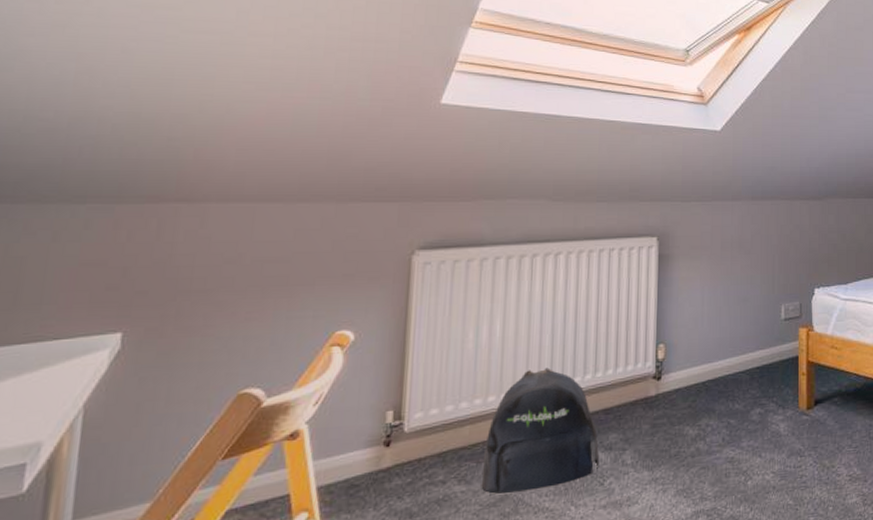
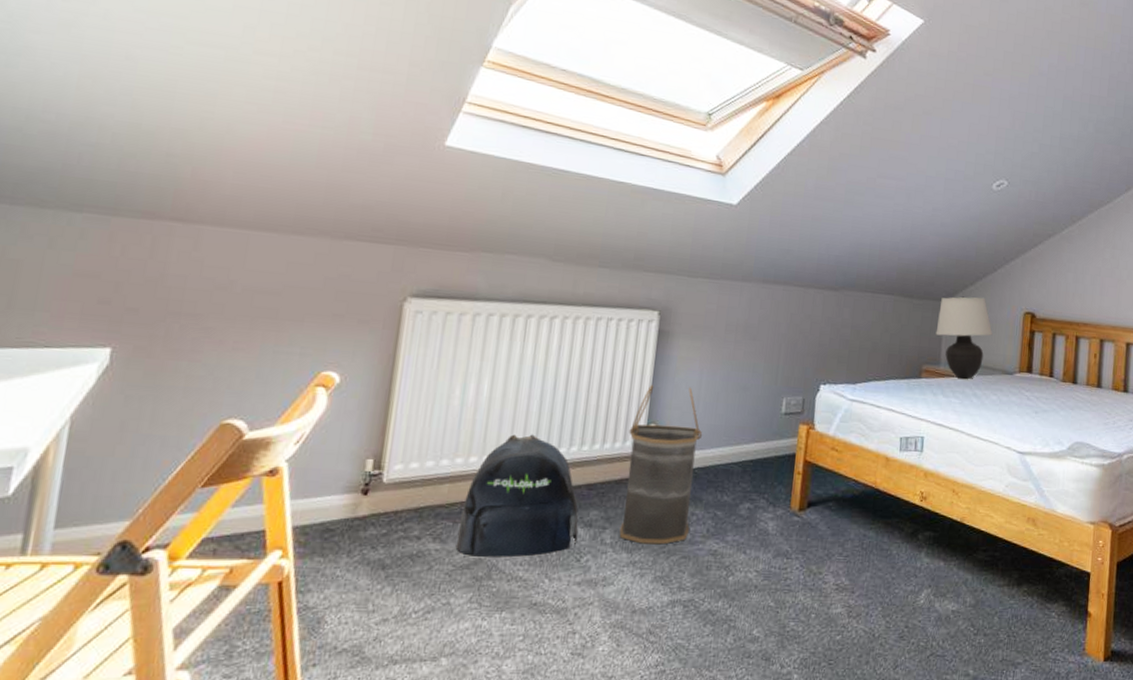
basket: none [639,305,710,460] -> present [619,385,703,545]

